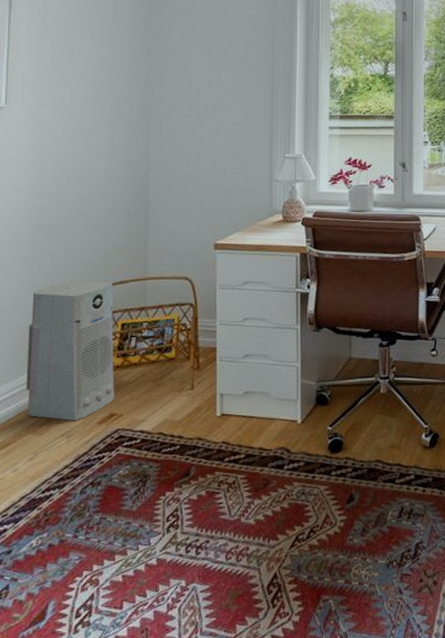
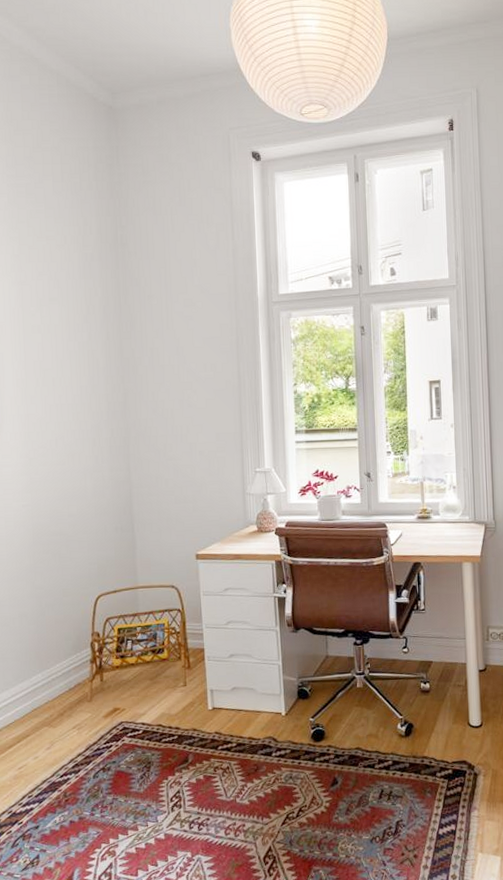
air purifier: present [26,280,115,422] -> none [36,590,117,715]

